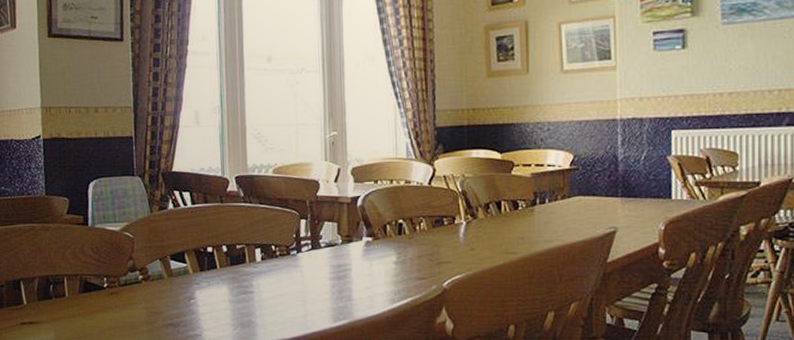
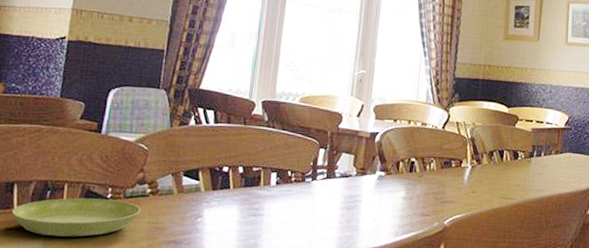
saucer: none [22,289,137,327] -> present [11,198,141,237]

